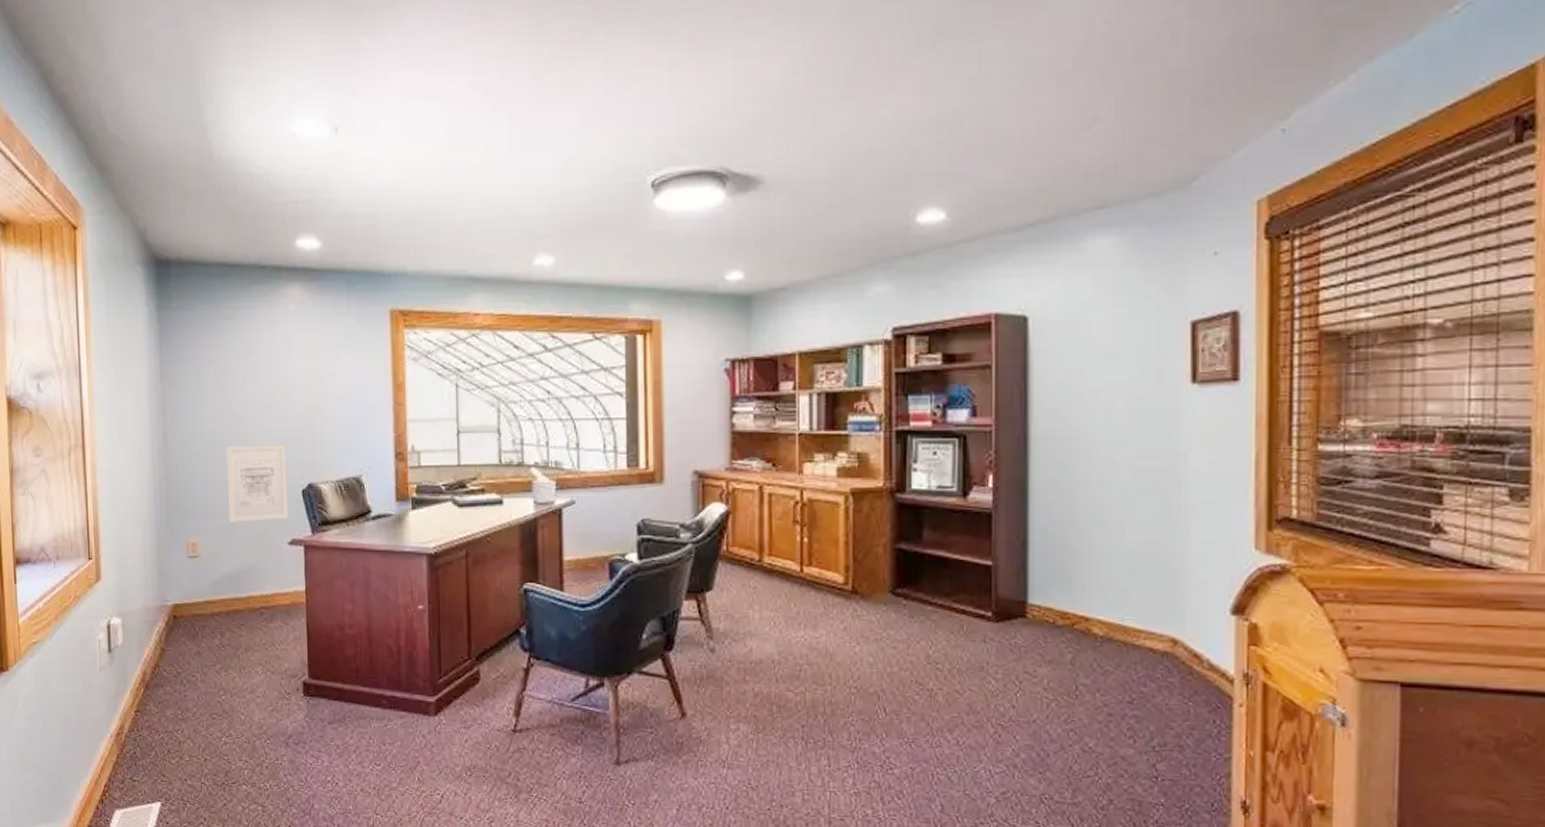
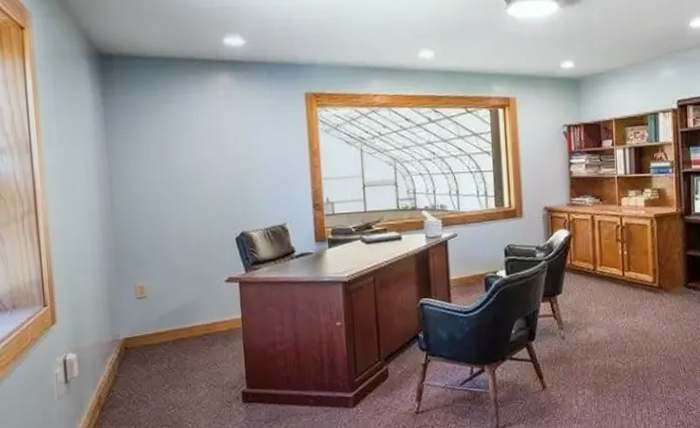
wall art: present [226,445,288,522] -> none [168,202,225,267]

